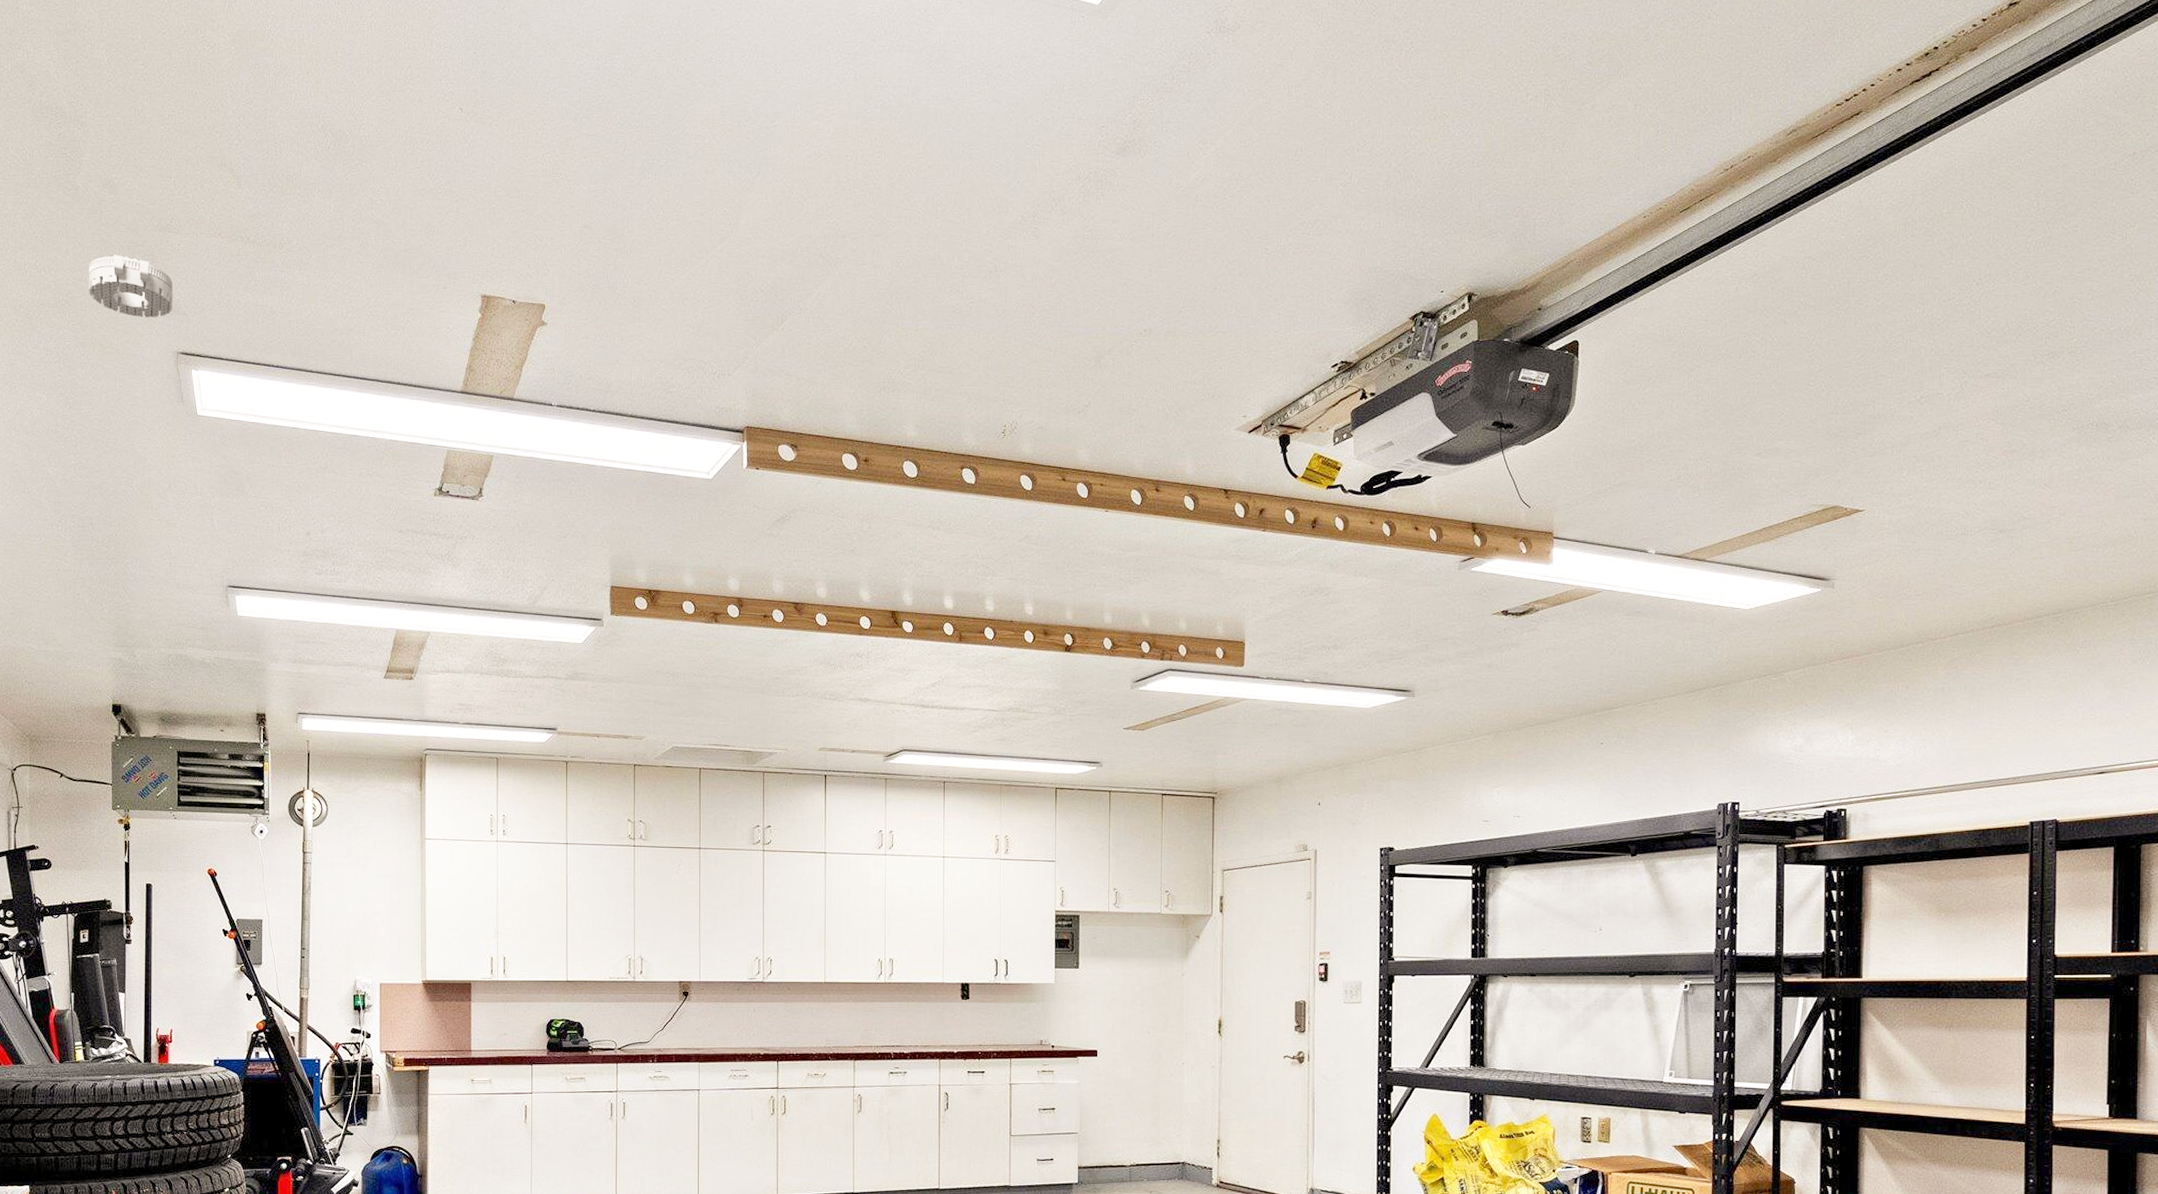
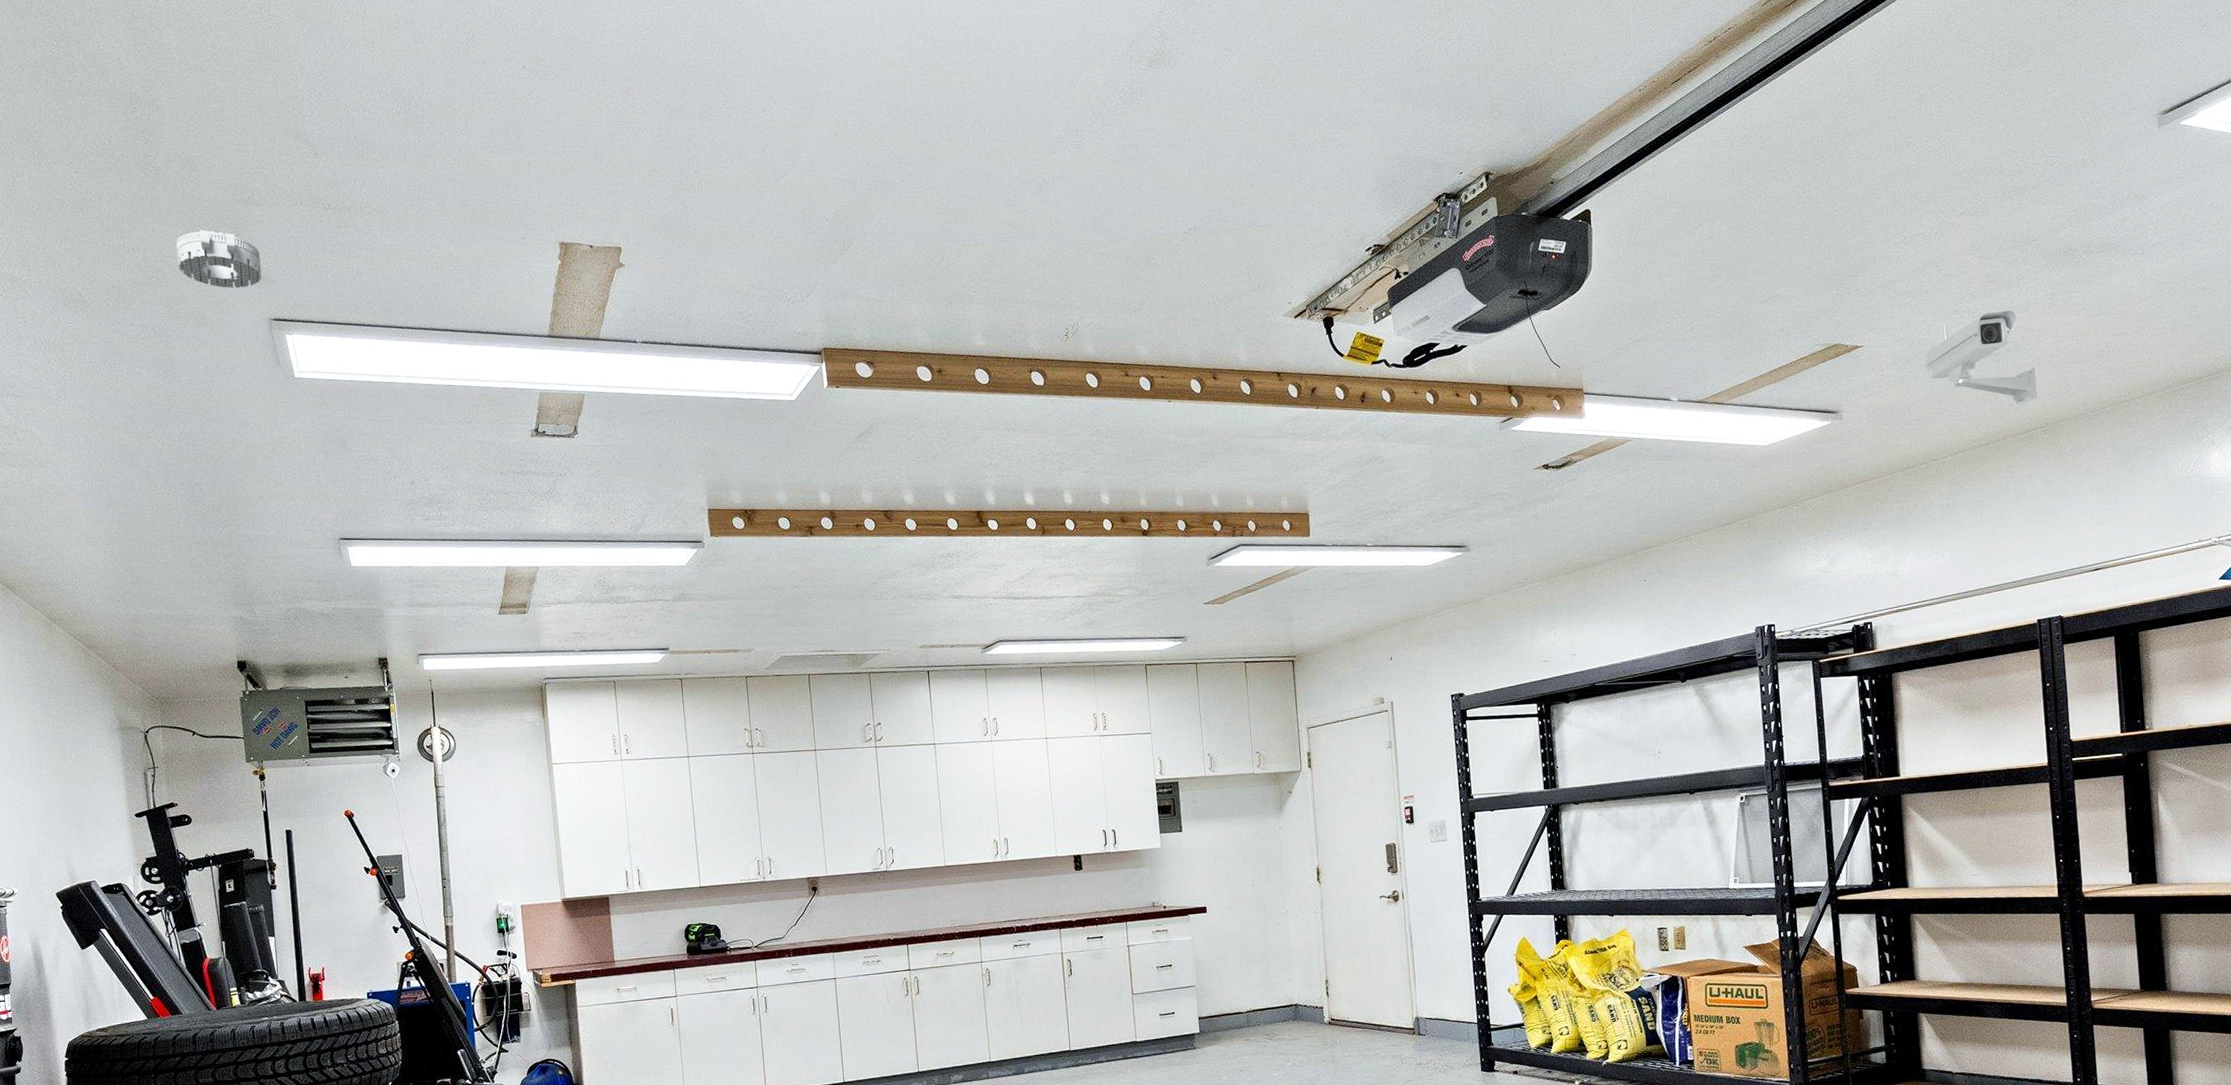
security camera: none [1930,484,2053,587] -> present [1924,310,2038,405]

